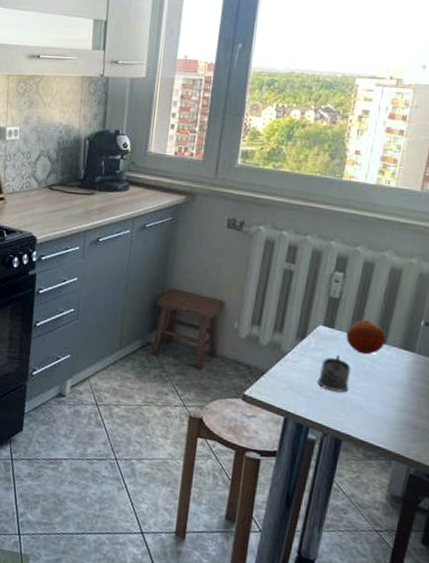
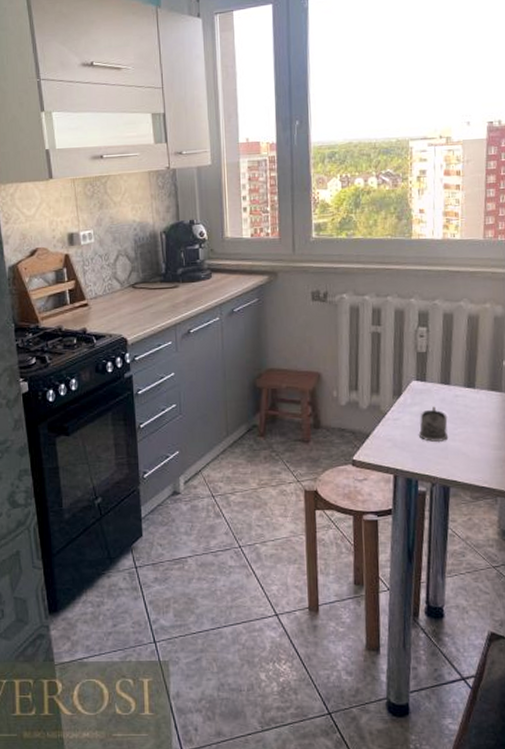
fruit: present [346,319,386,355] -> none [438,368,474,402]

